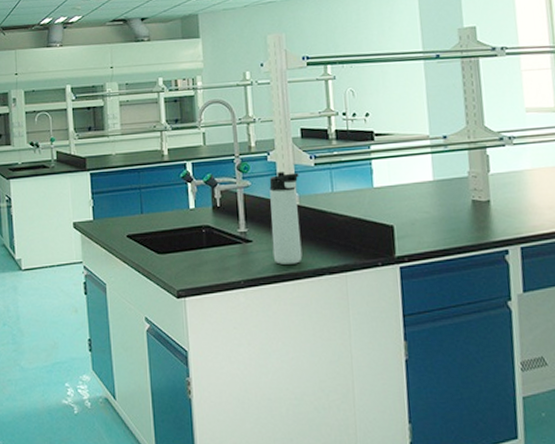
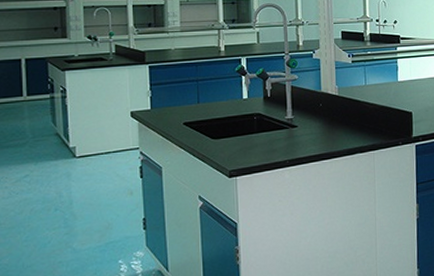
thermos bottle: present [269,172,303,265] -> none [313,68,339,146]

